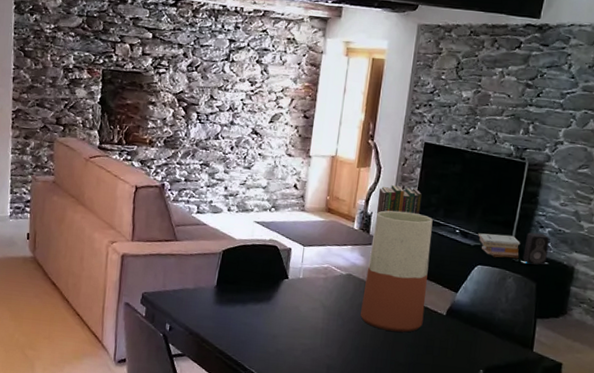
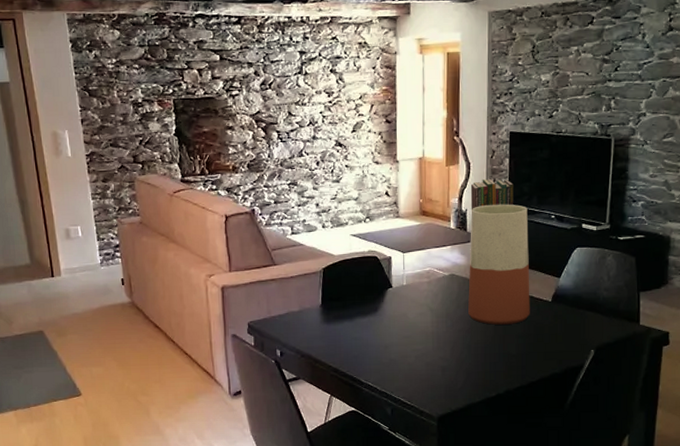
books: present [477,233,521,260] -> none [573,213,616,238]
speaker: present [522,232,549,266] -> none [619,208,643,239]

